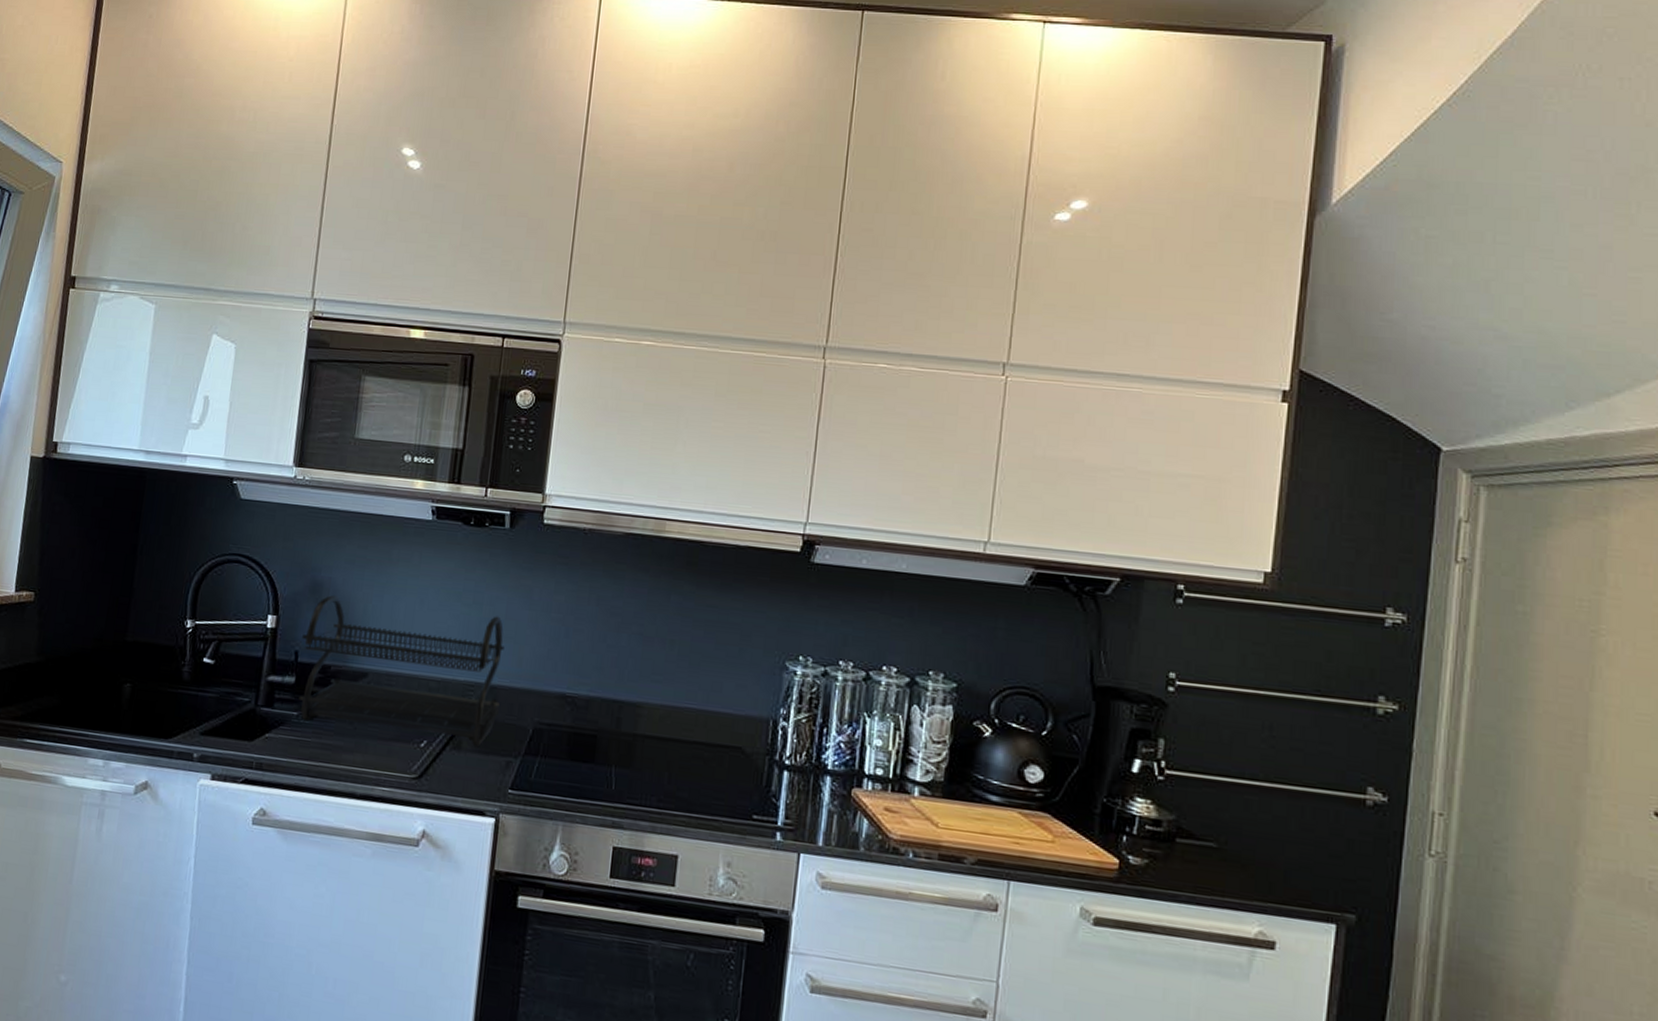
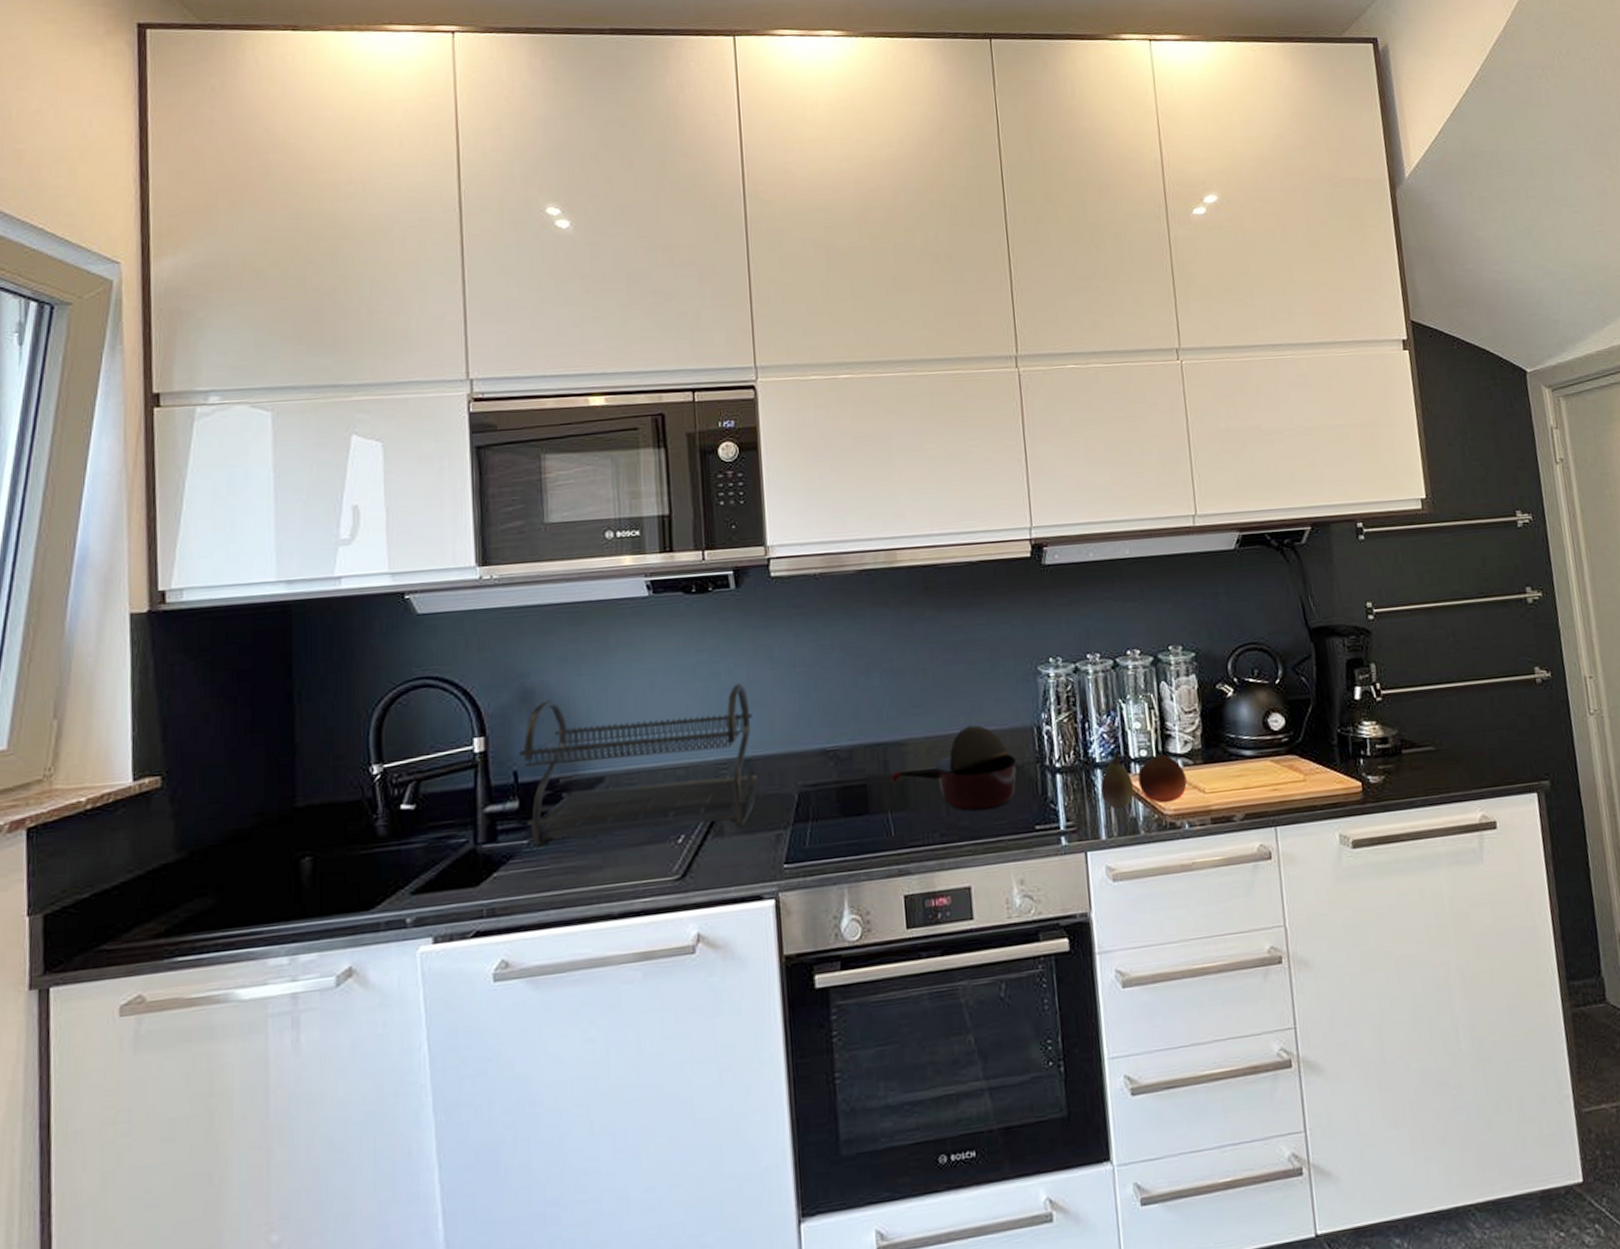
saucepan: none [621,703,747,789] -> present [891,725,1018,812]
fruit: none [826,762,863,821] -> present [1100,750,1135,809]
fruit: none [867,777,921,828] -> present [1137,755,1187,804]

